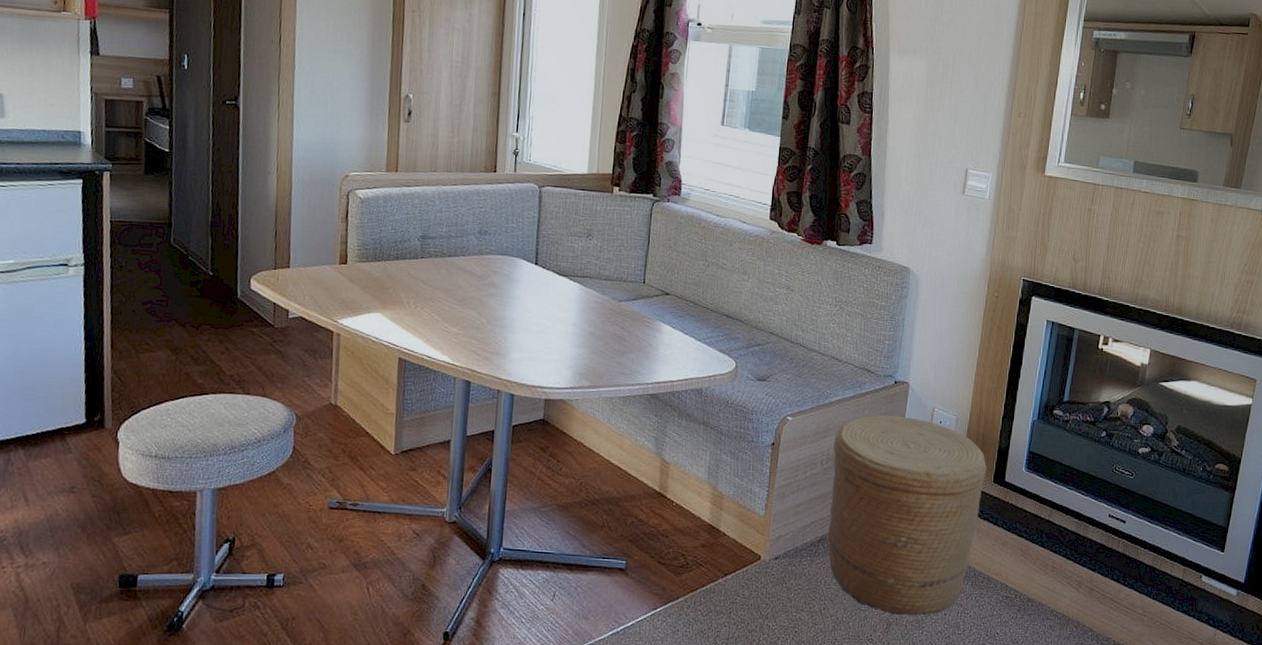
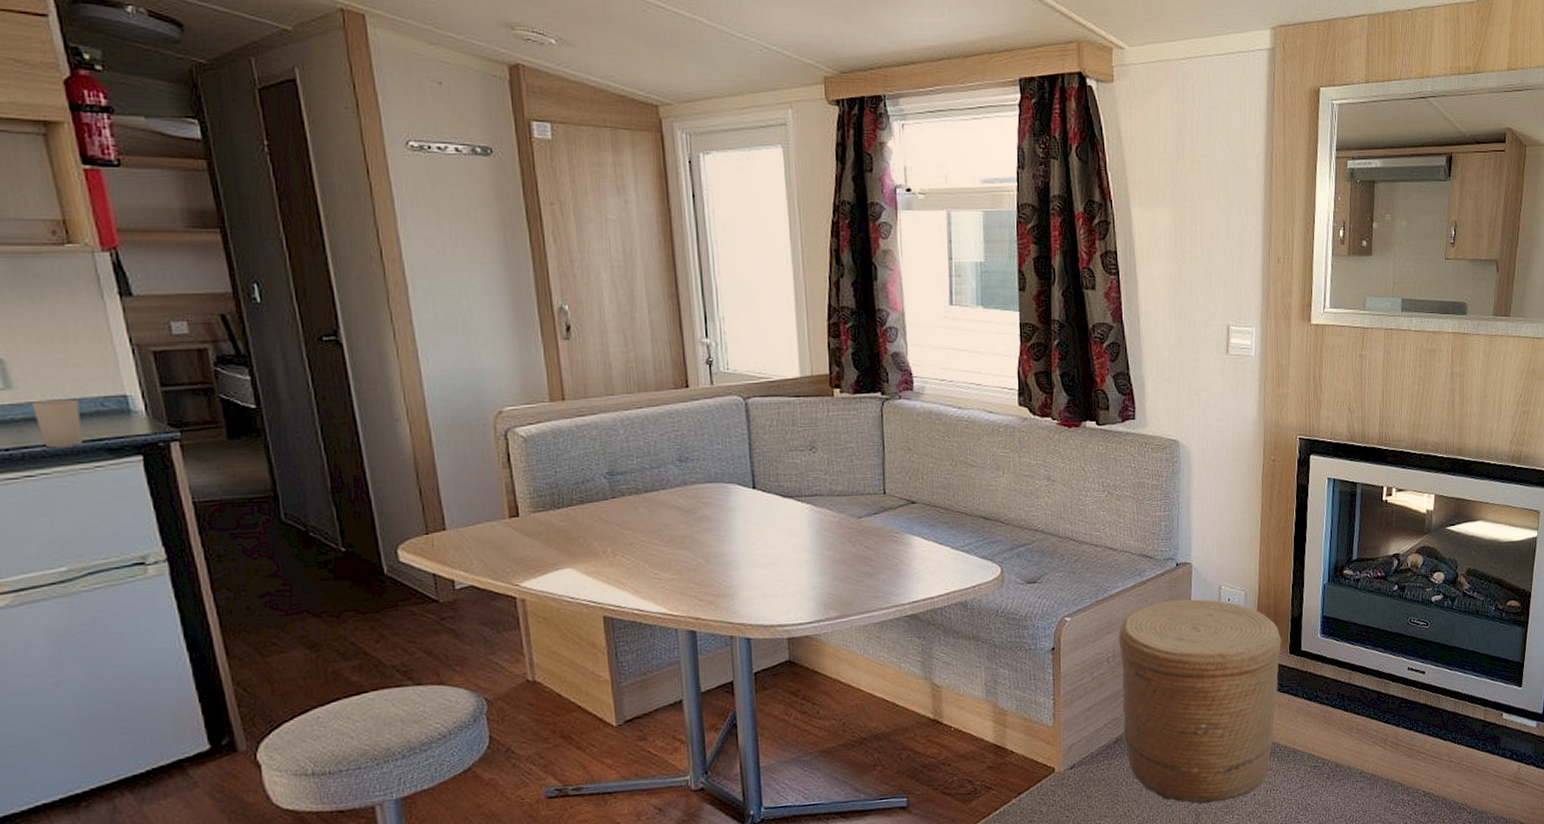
cup: none [15,128,47,167] -> present [32,399,82,448]

